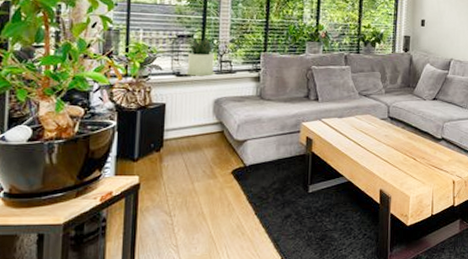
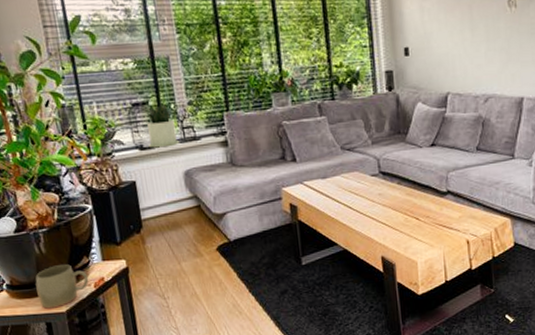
mug: none [36,177,96,220] -> present [35,264,89,309]

